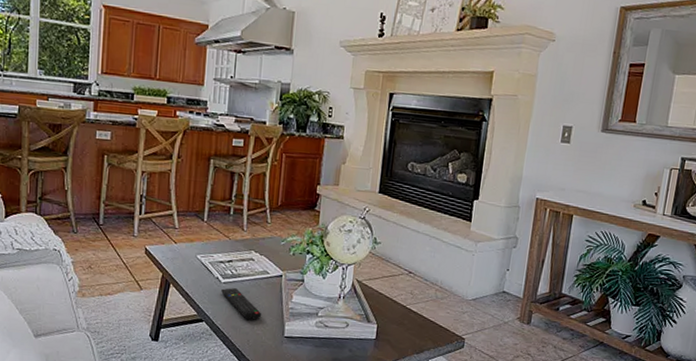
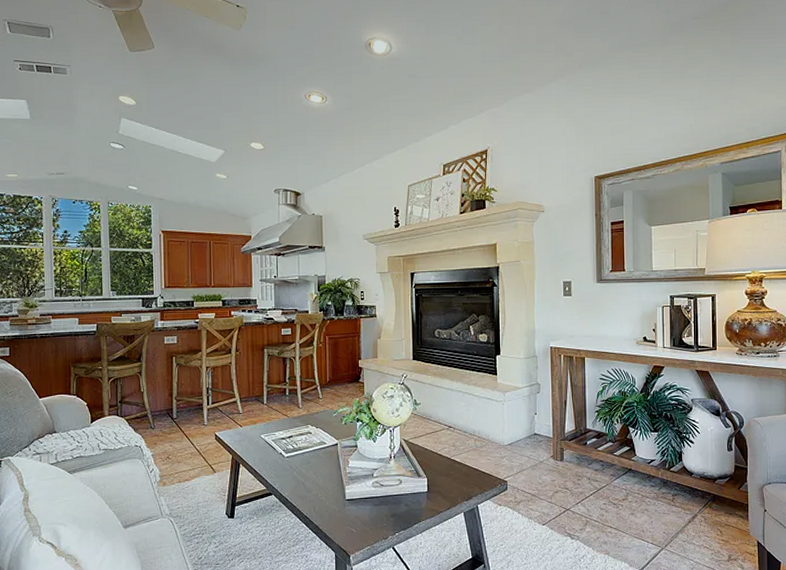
remote control: present [221,288,262,320] -> none [285,461,324,488]

